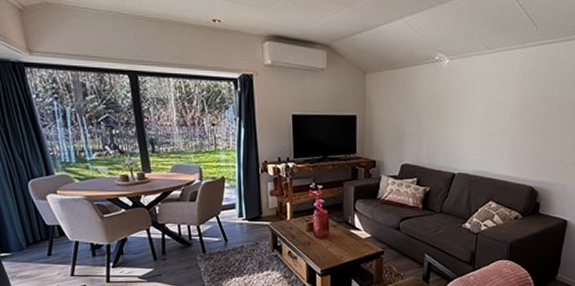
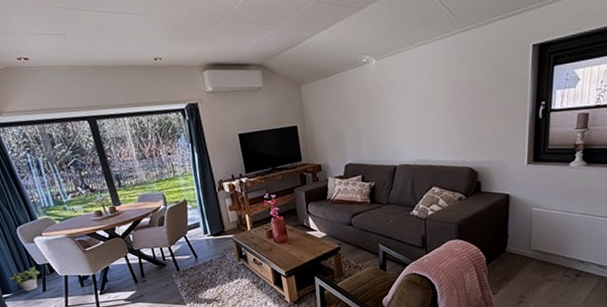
potted plant: none [11,226,48,253] -> present [9,266,40,291]

